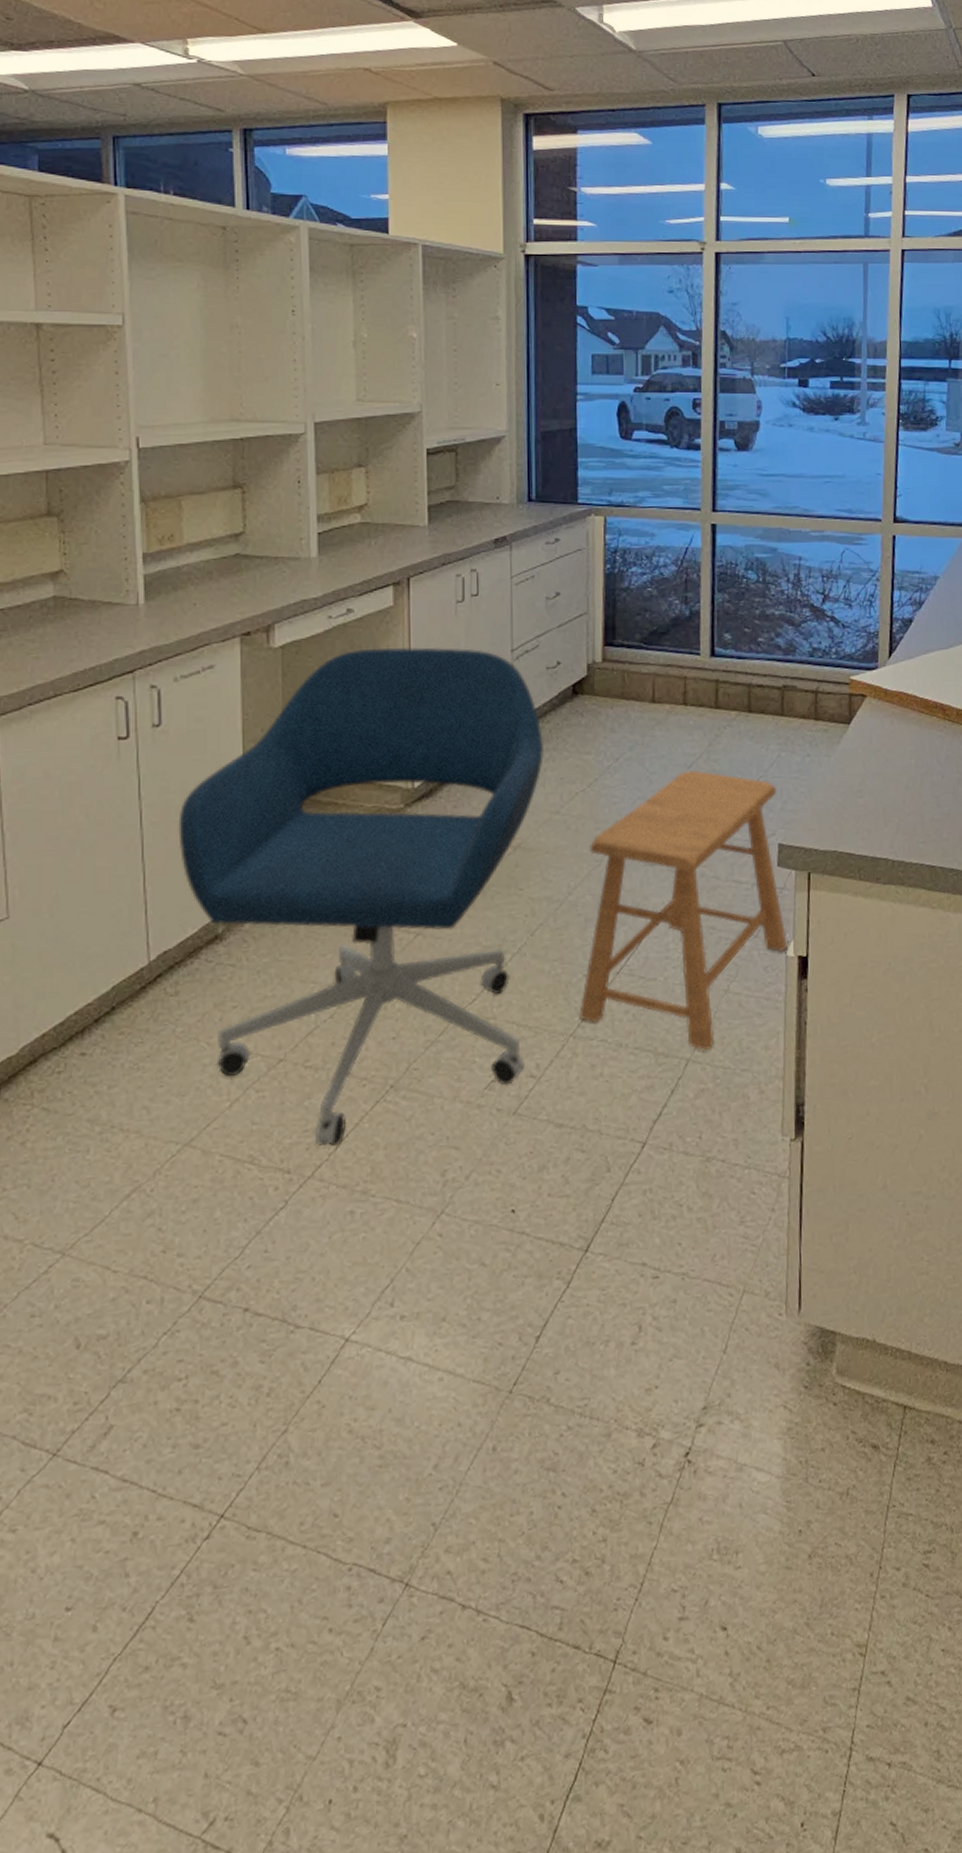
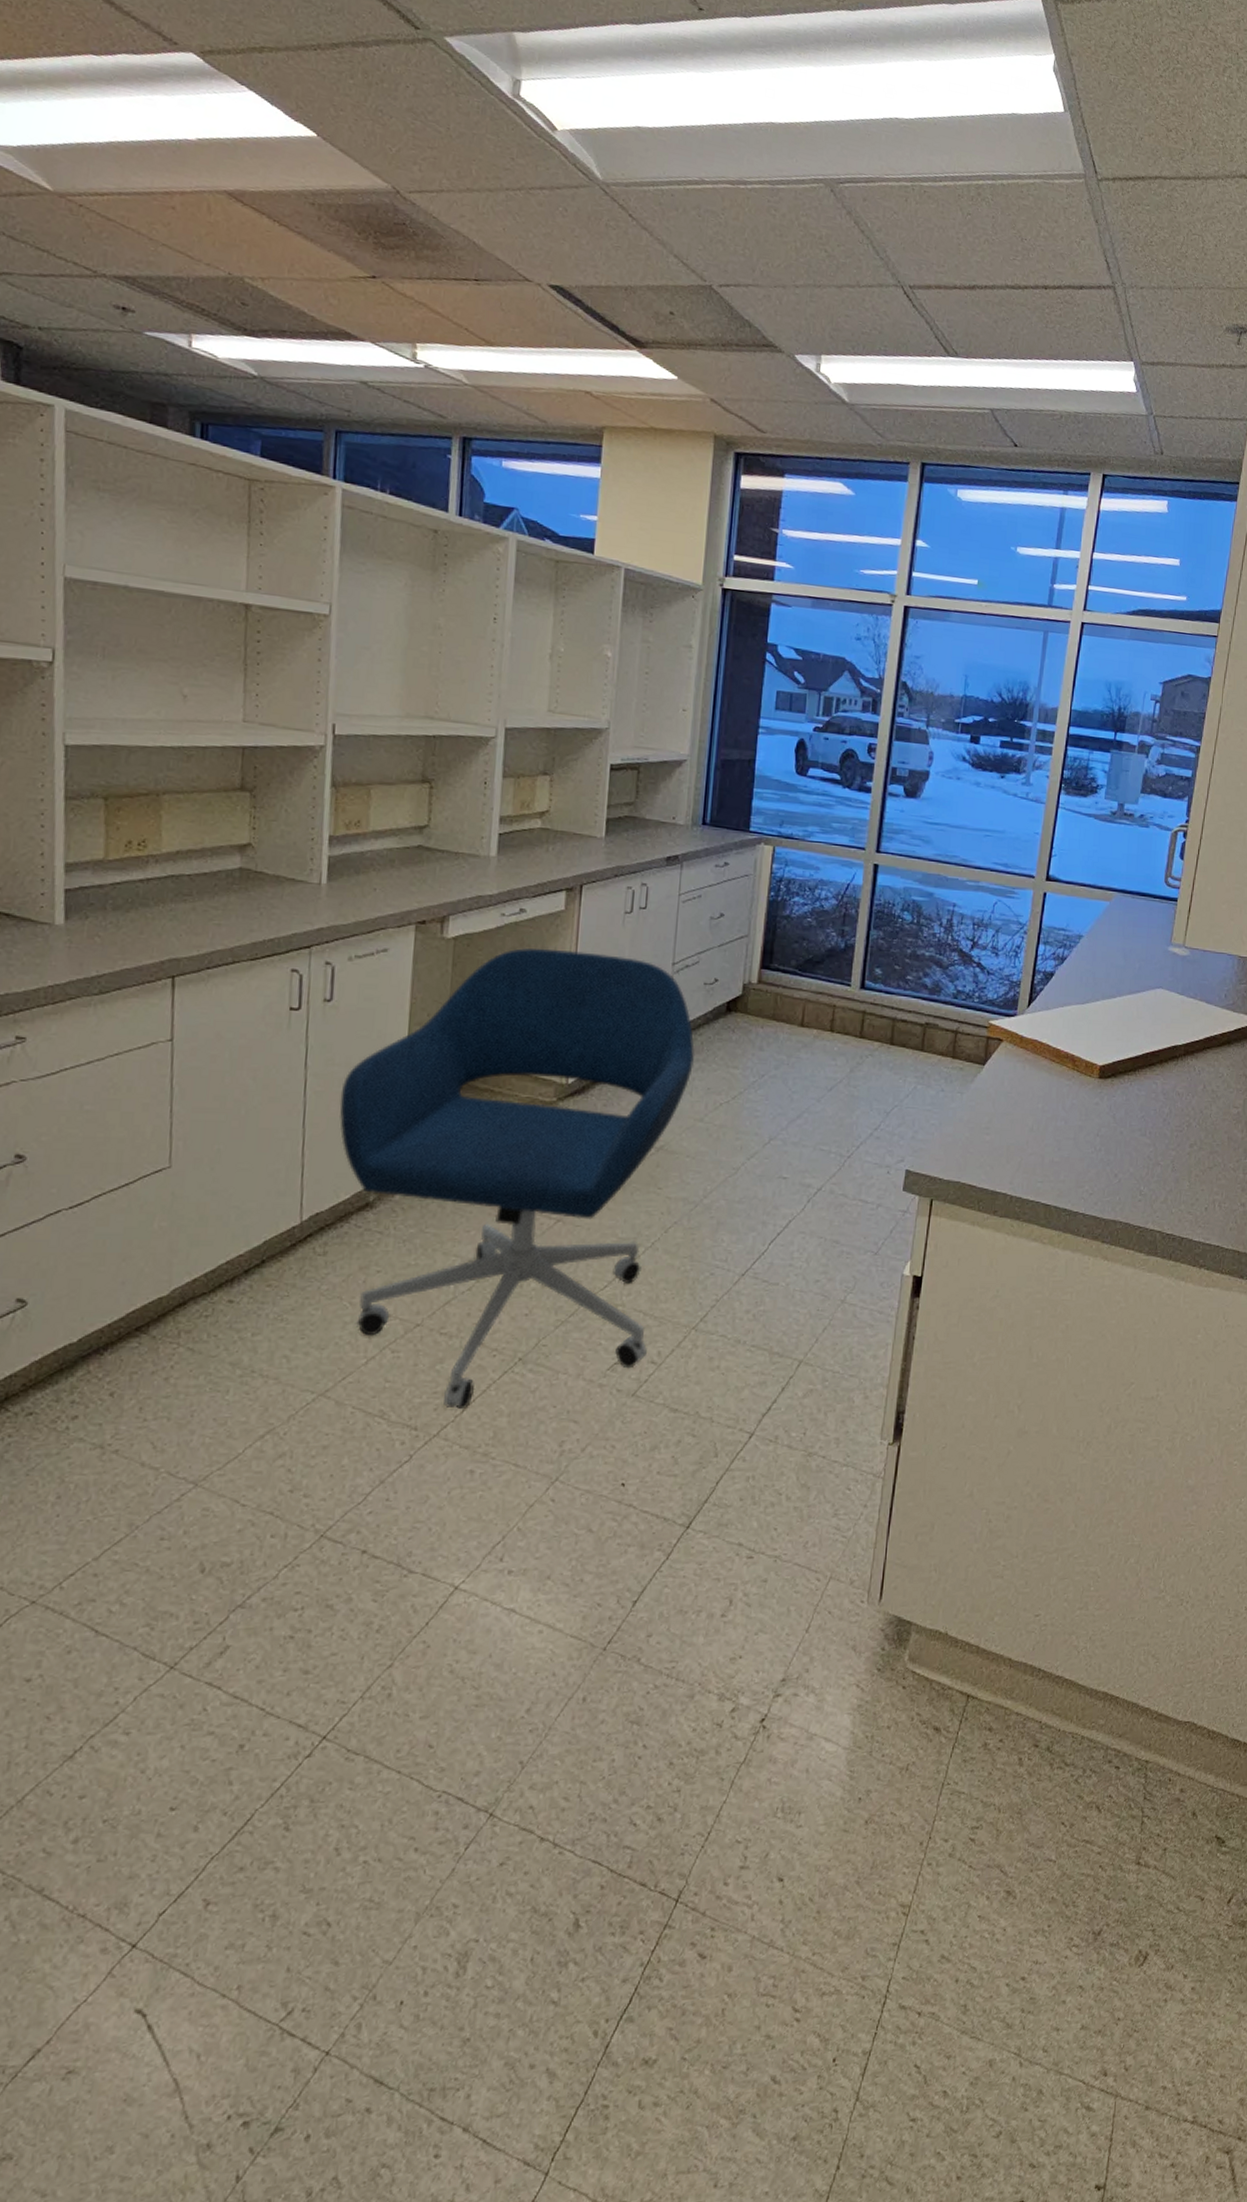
stool: present [579,770,788,1051] -> none [702,1093,910,1355]

